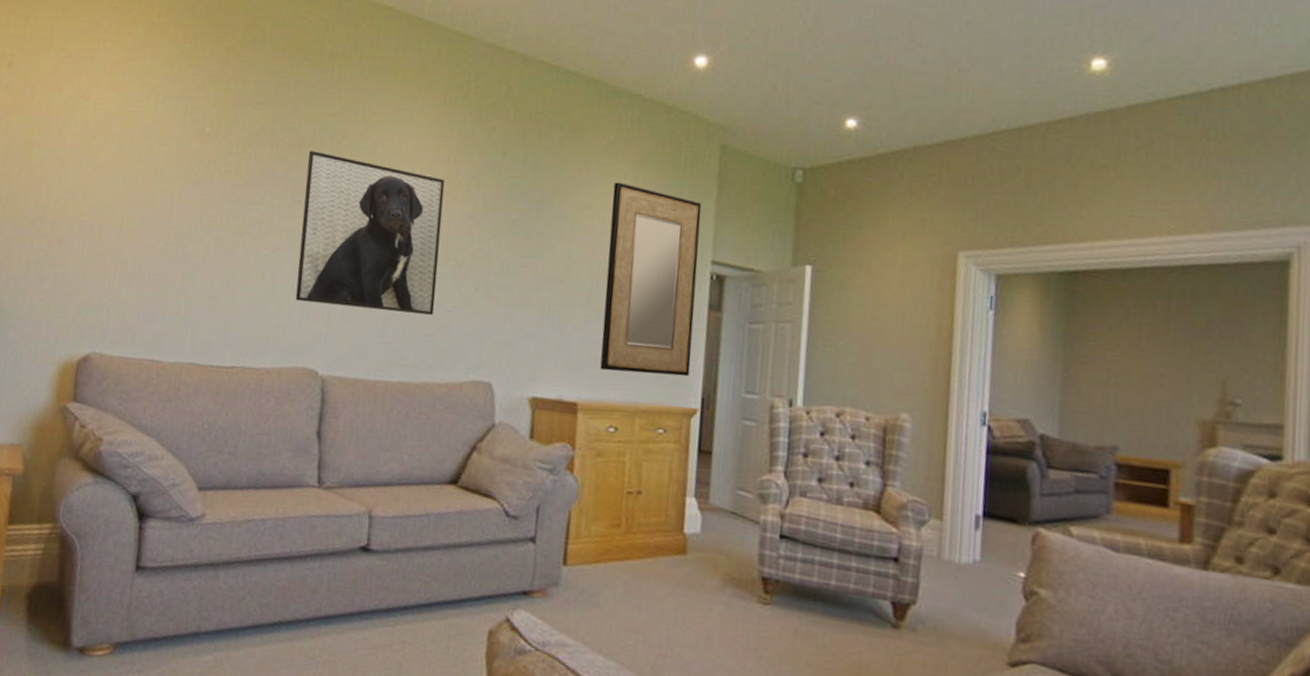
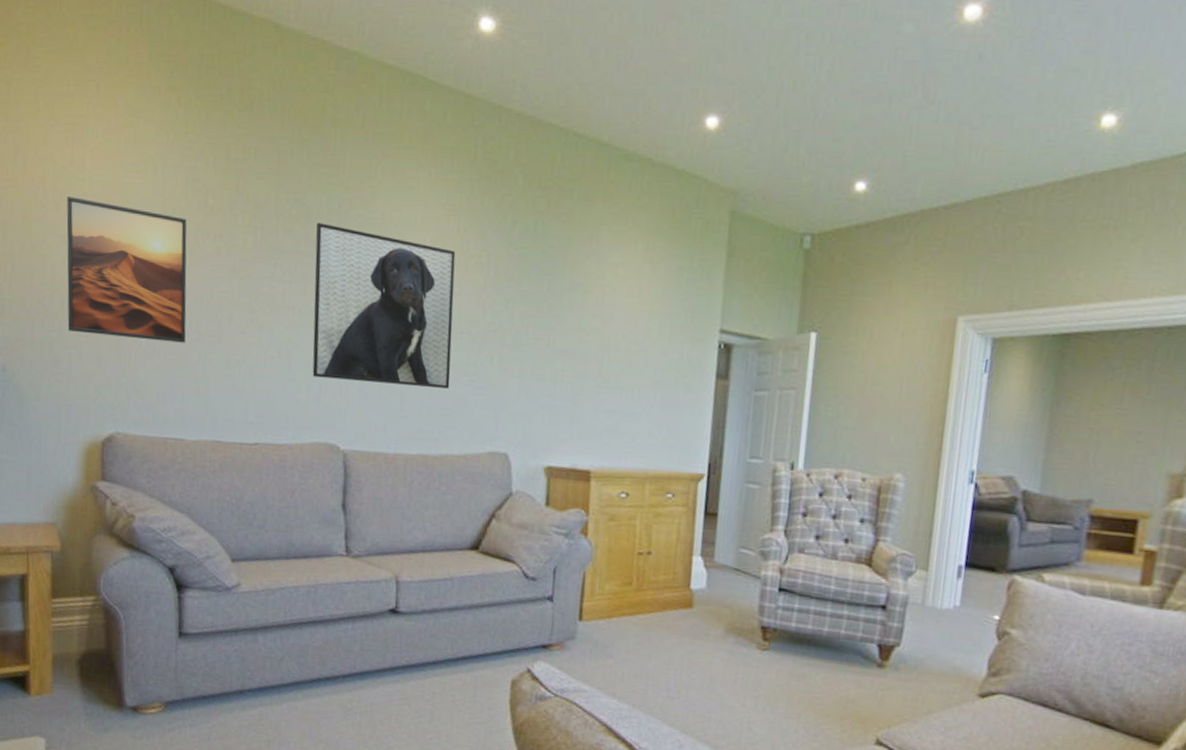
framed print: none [56,122,183,265] -> present [66,195,187,343]
home mirror: present [600,182,702,377] -> none [612,251,711,444]

